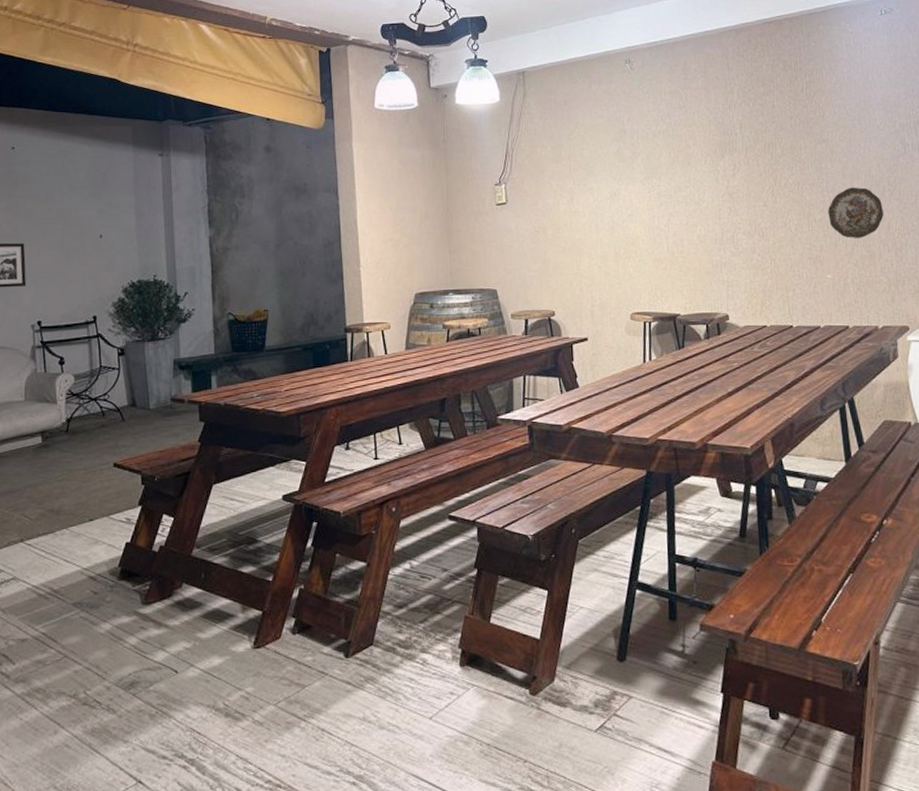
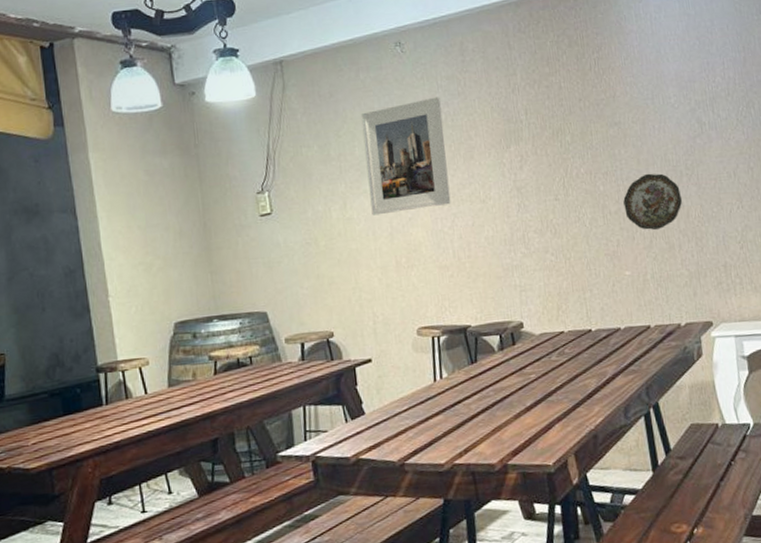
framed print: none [591,109,668,210] -> present [360,97,451,216]

